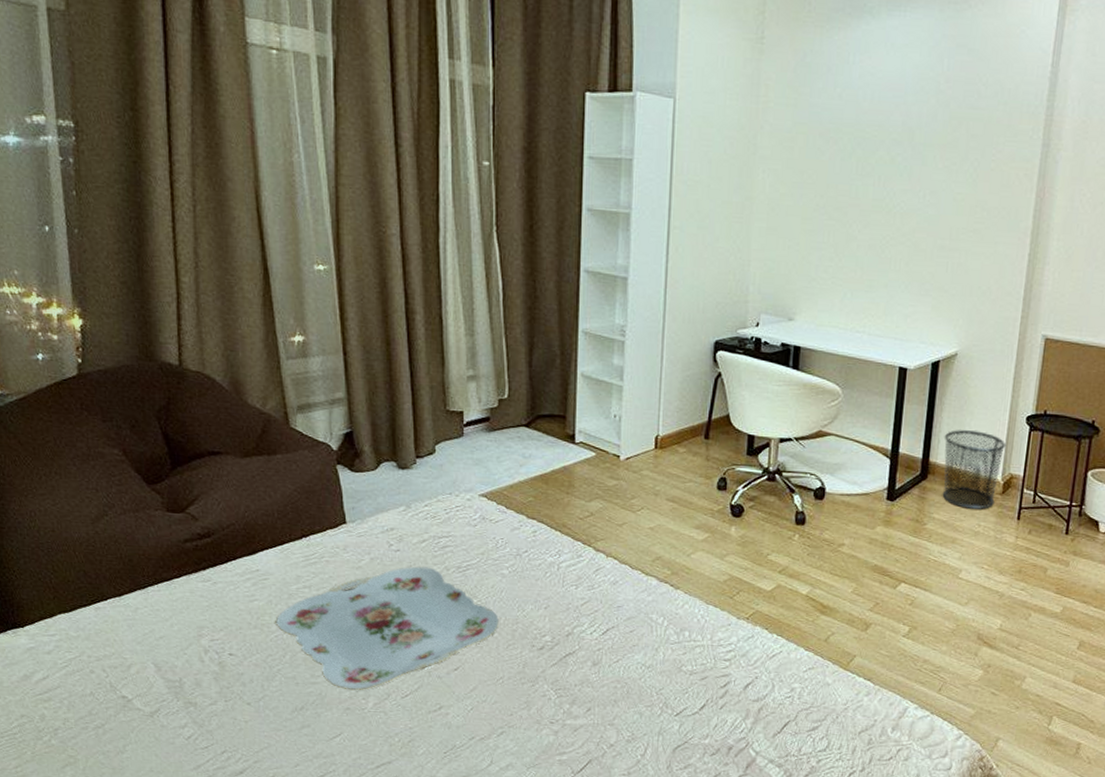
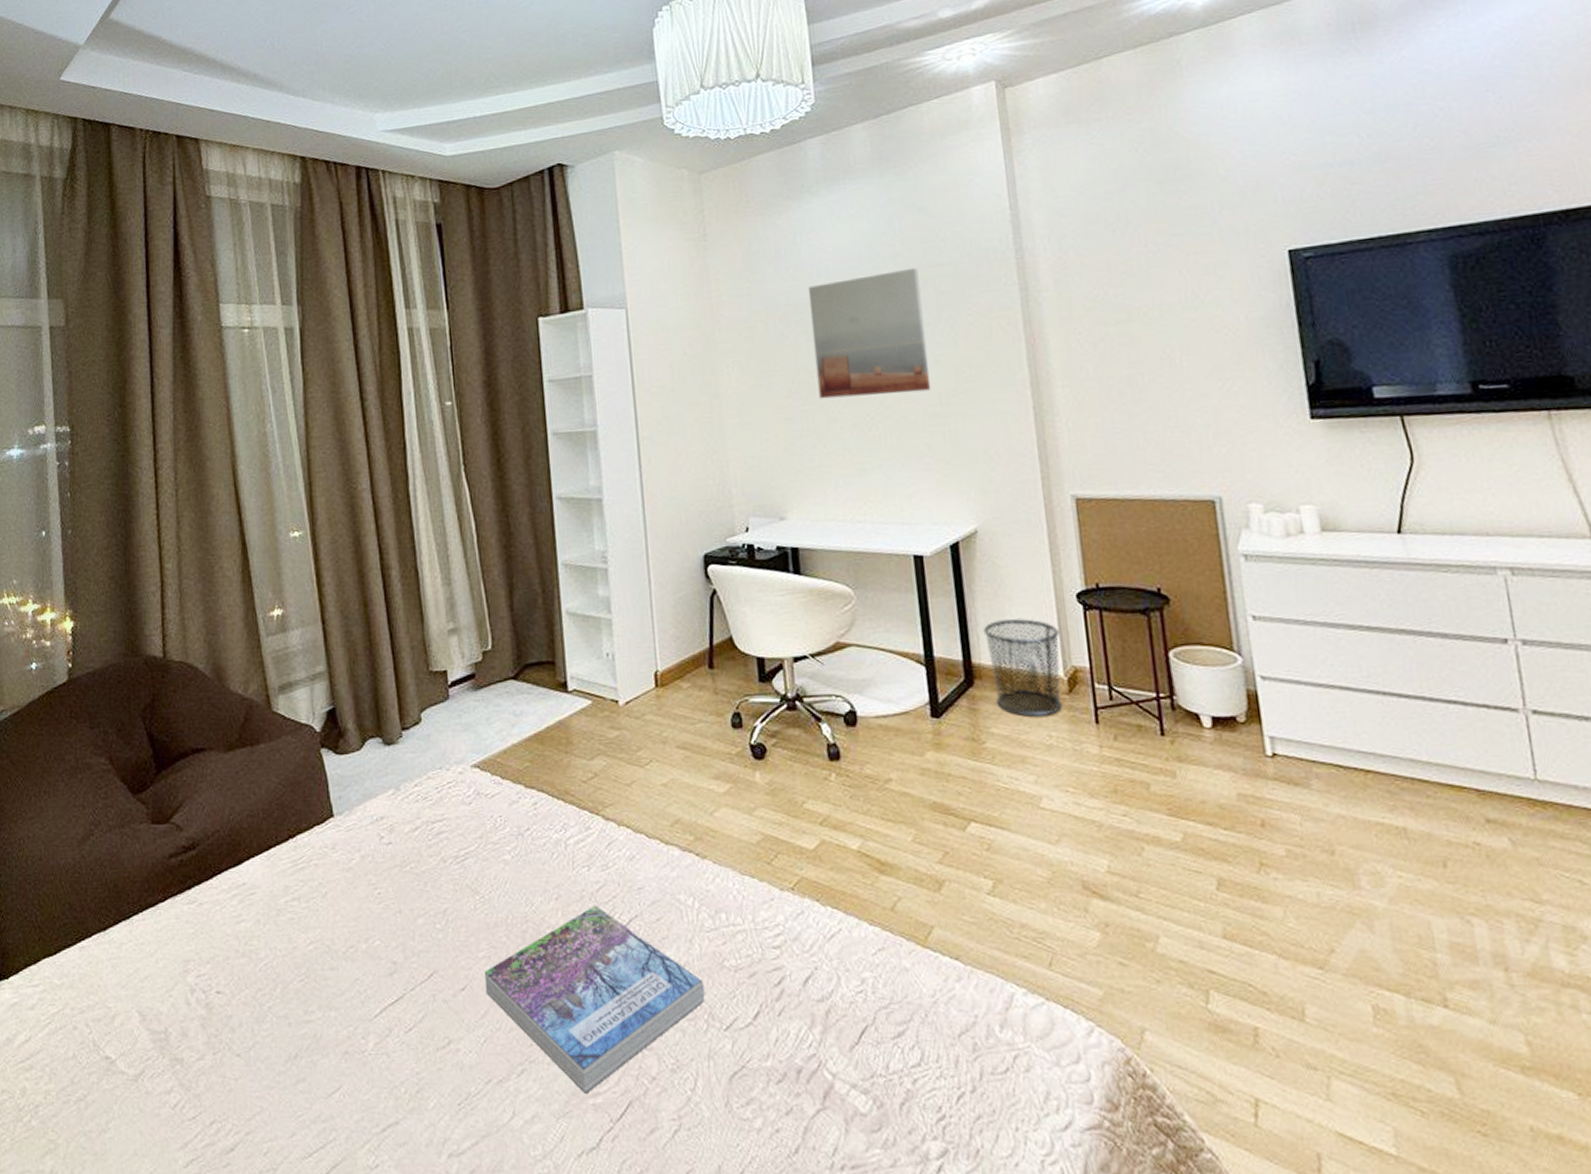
serving tray: present [276,566,499,691] -> none [265,860,506,1028]
book: none [475,616,663,752] -> present [484,905,705,1093]
wall art: none [843,106,956,225] -> present [807,267,931,399]

